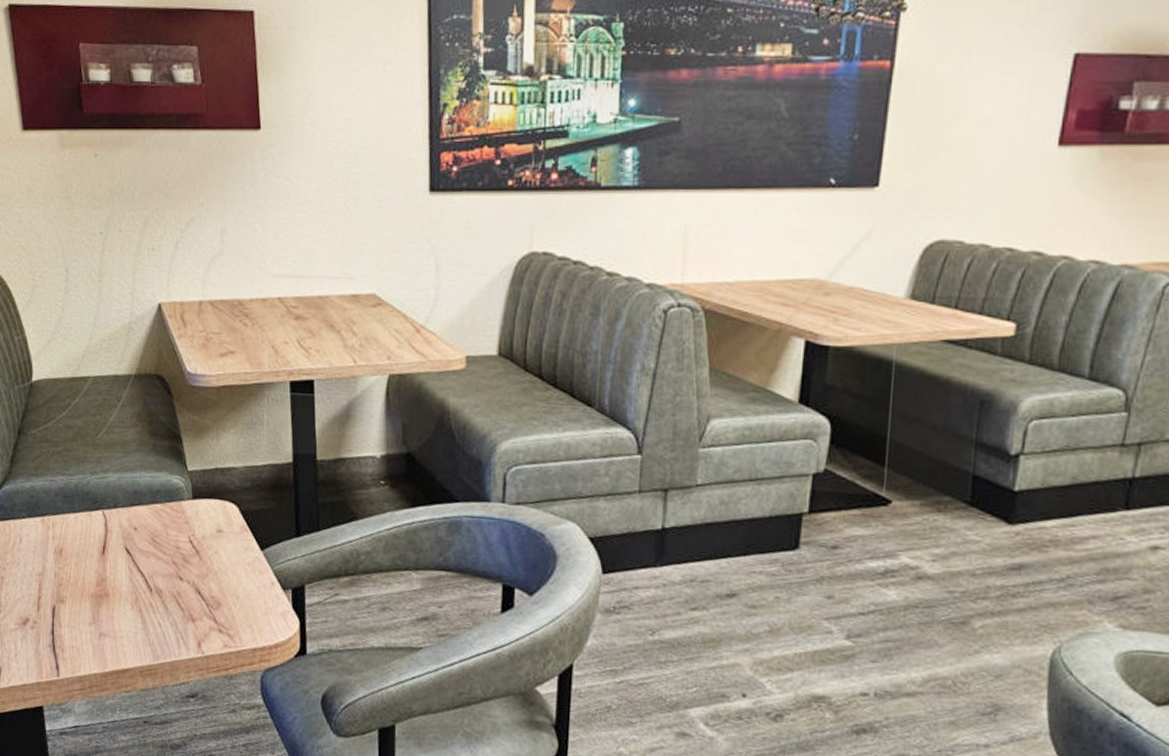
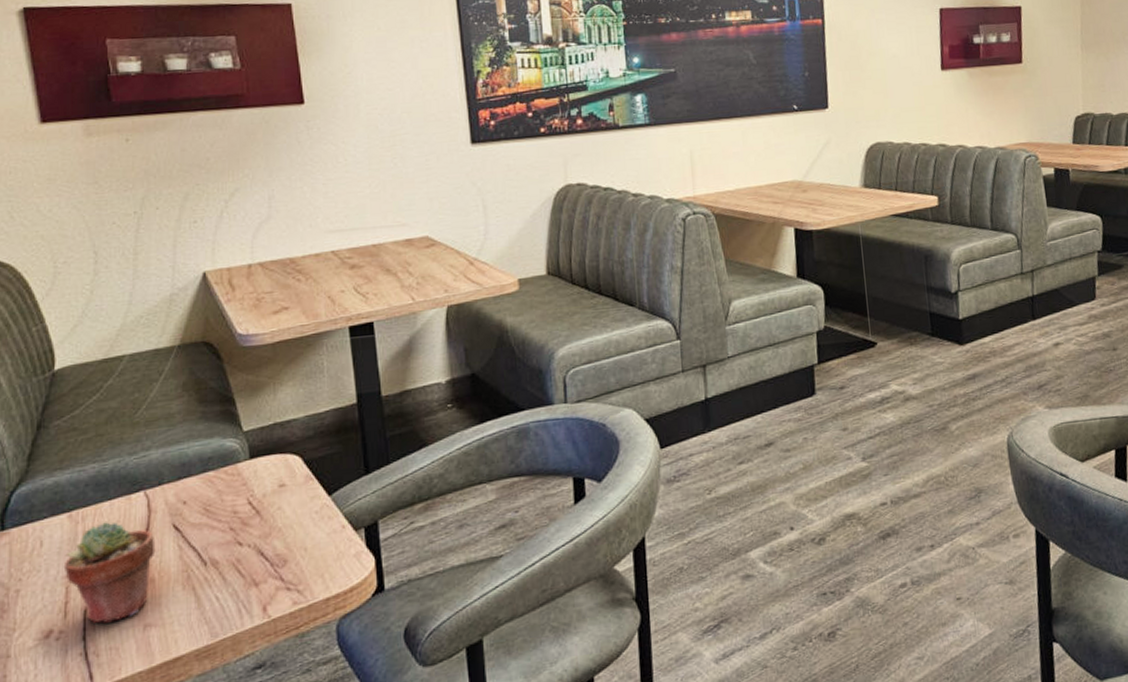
potted succulent: none [37,532,111,624] -> present [63,522,156,624]

